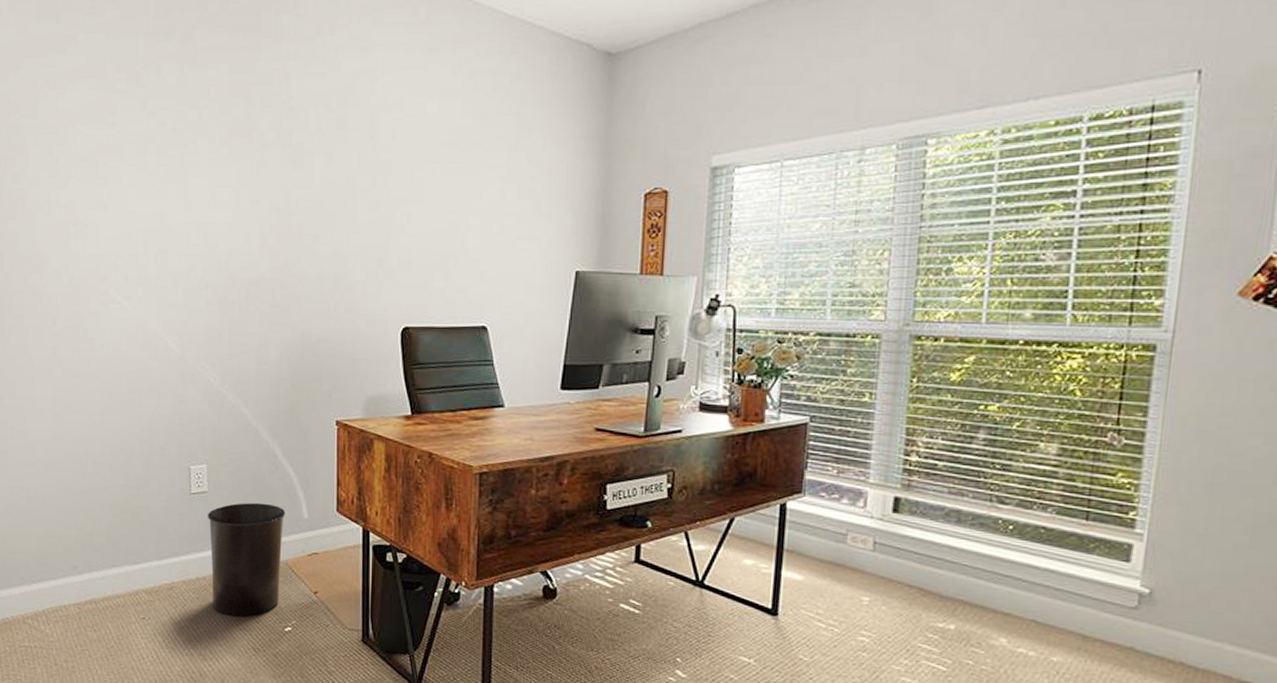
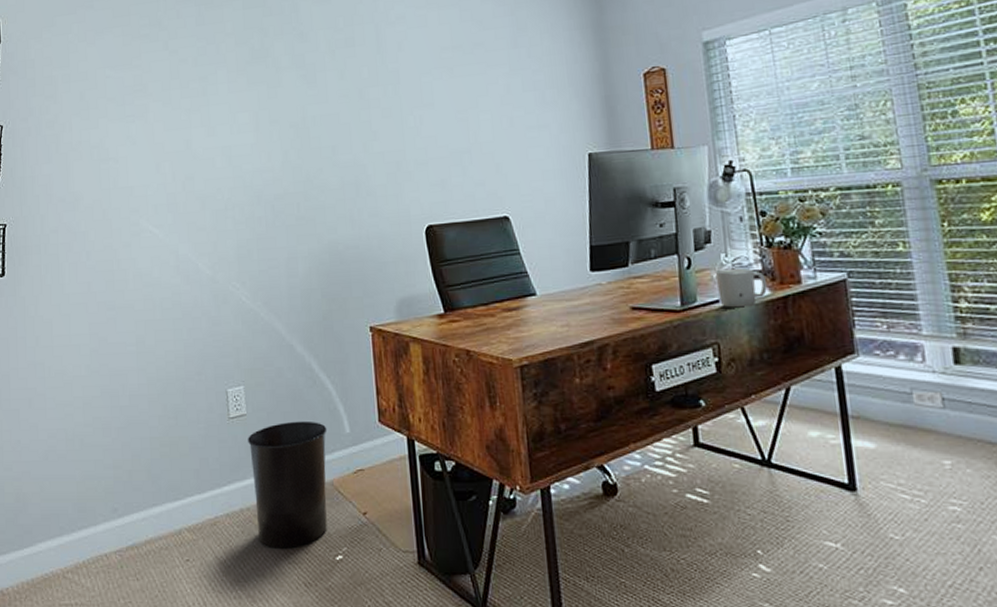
mug: none [682,400,732,440] -> present [716,268,768,308]

